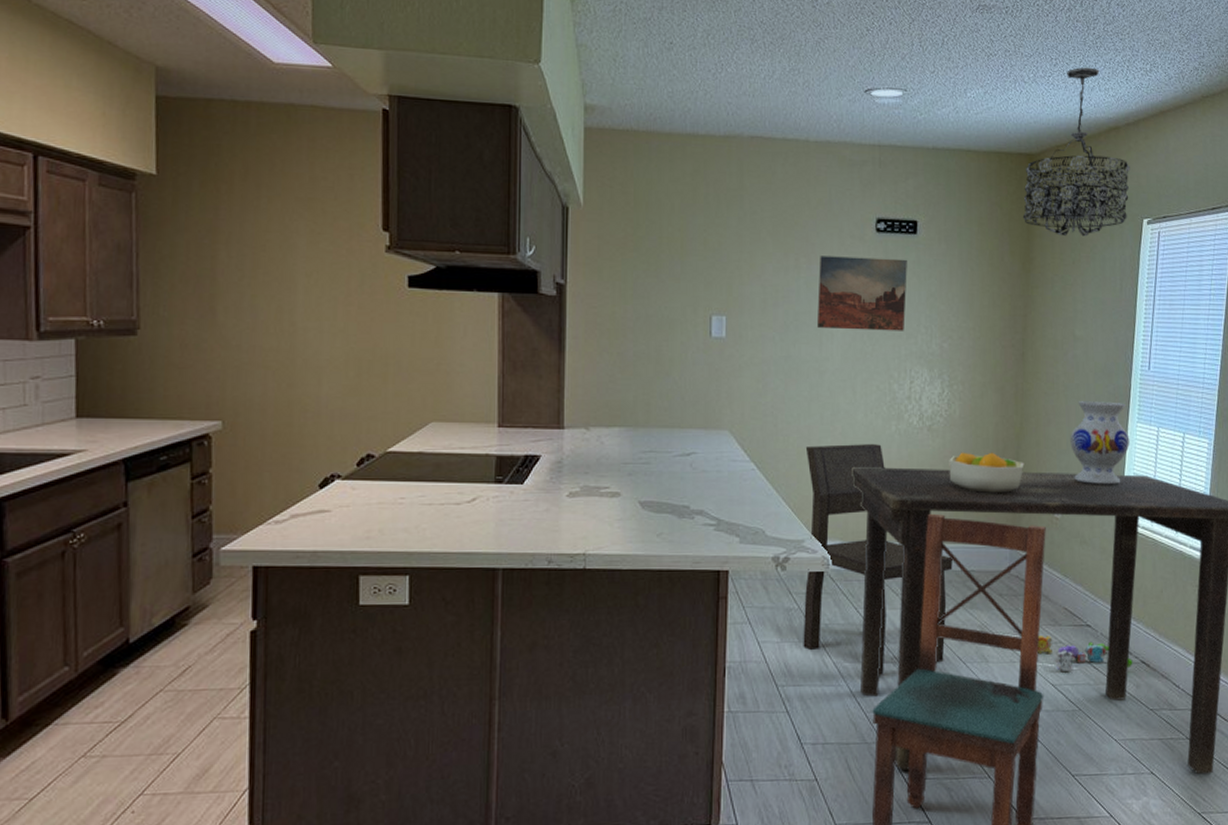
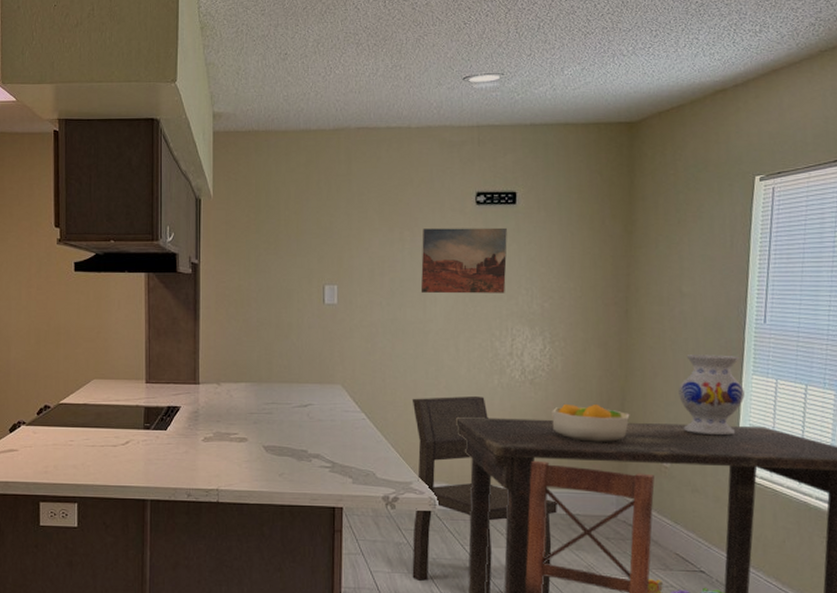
chandelier: present [1022,67,1130,237] -> none [623,34,740,197]

